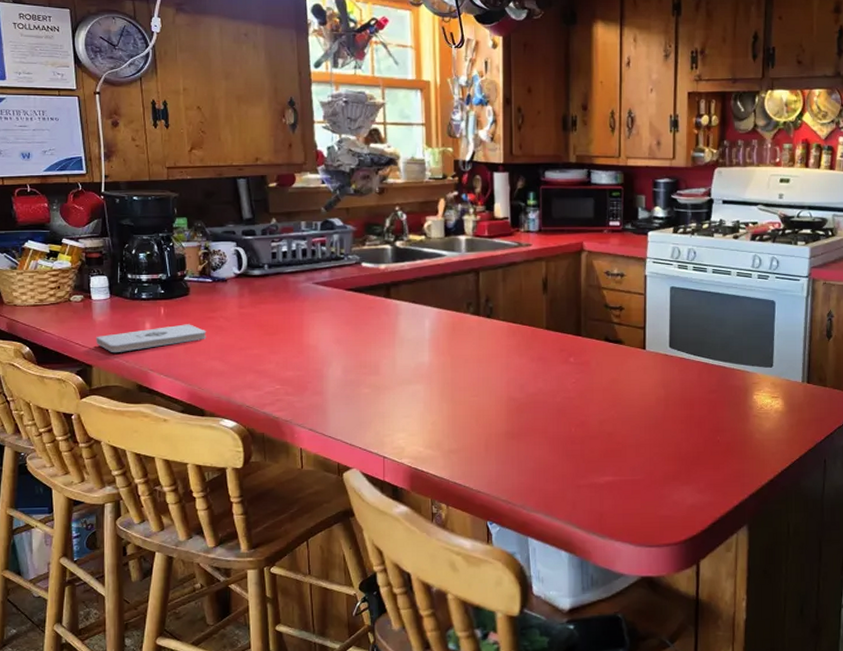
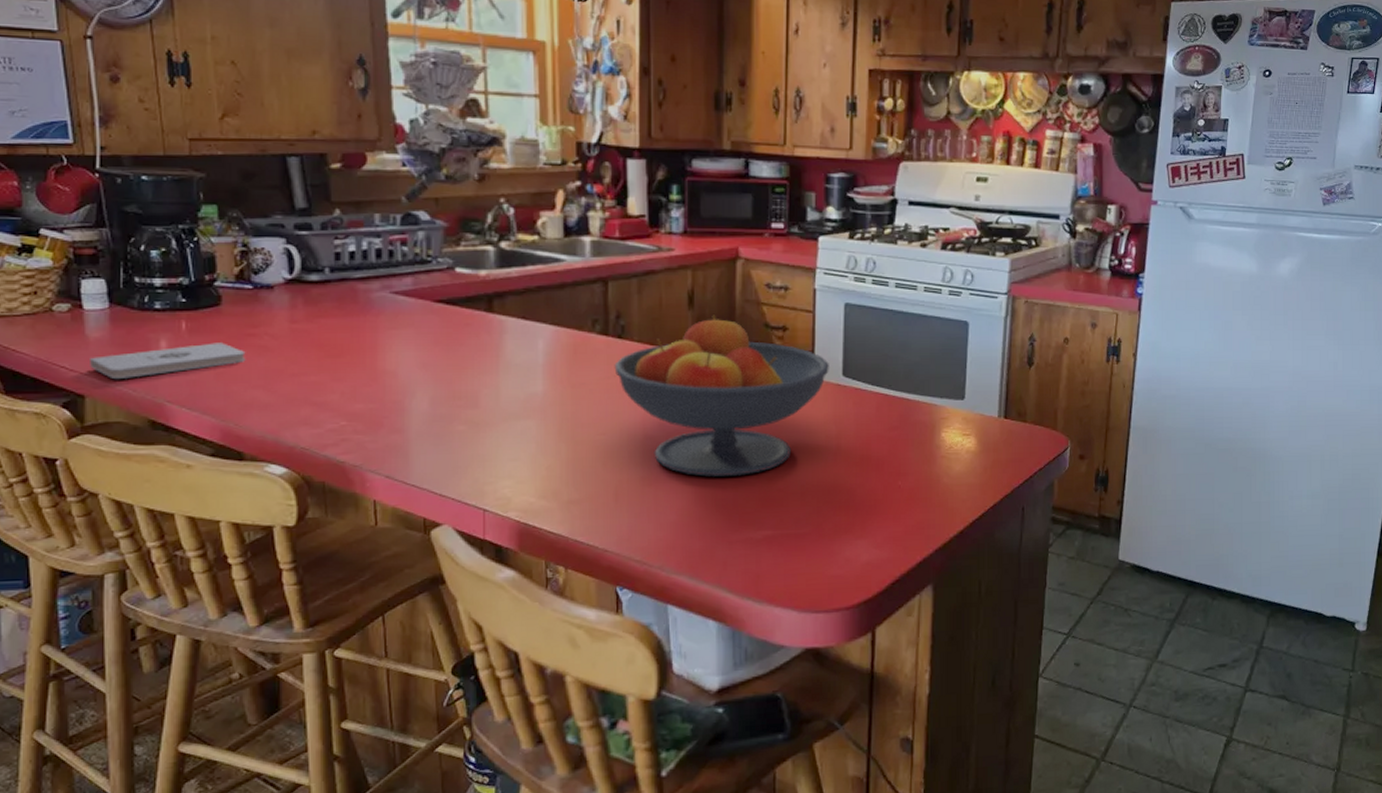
fruit bowl: none [484,298,658,431] -> present [614,315,829,477]

